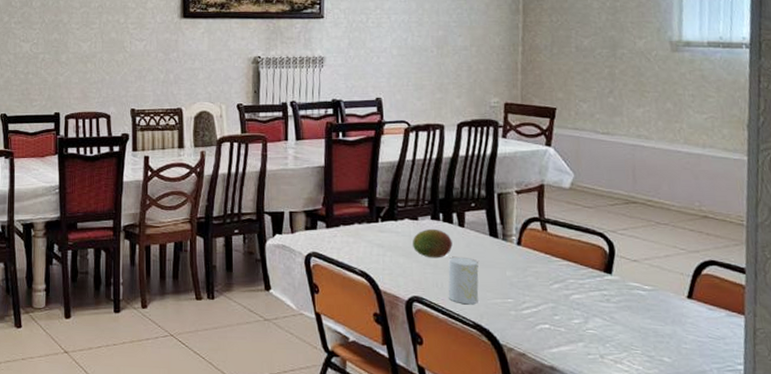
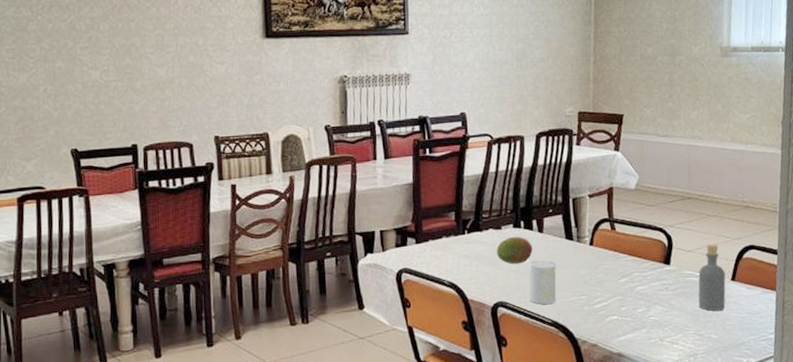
bottle: none [646,255,681,331] -> present [698,244,726,311]

